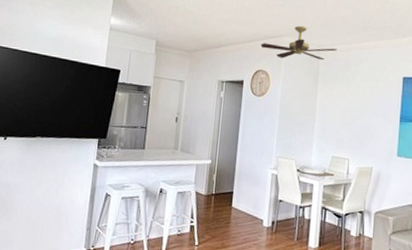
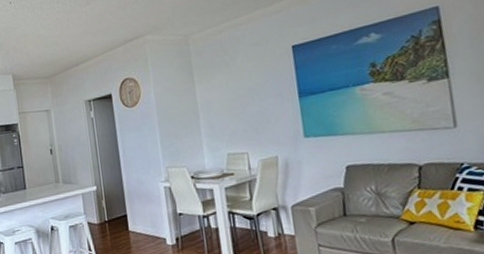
ceiling fan: present [260,25,337,61] -> none [121,18,207,61]

